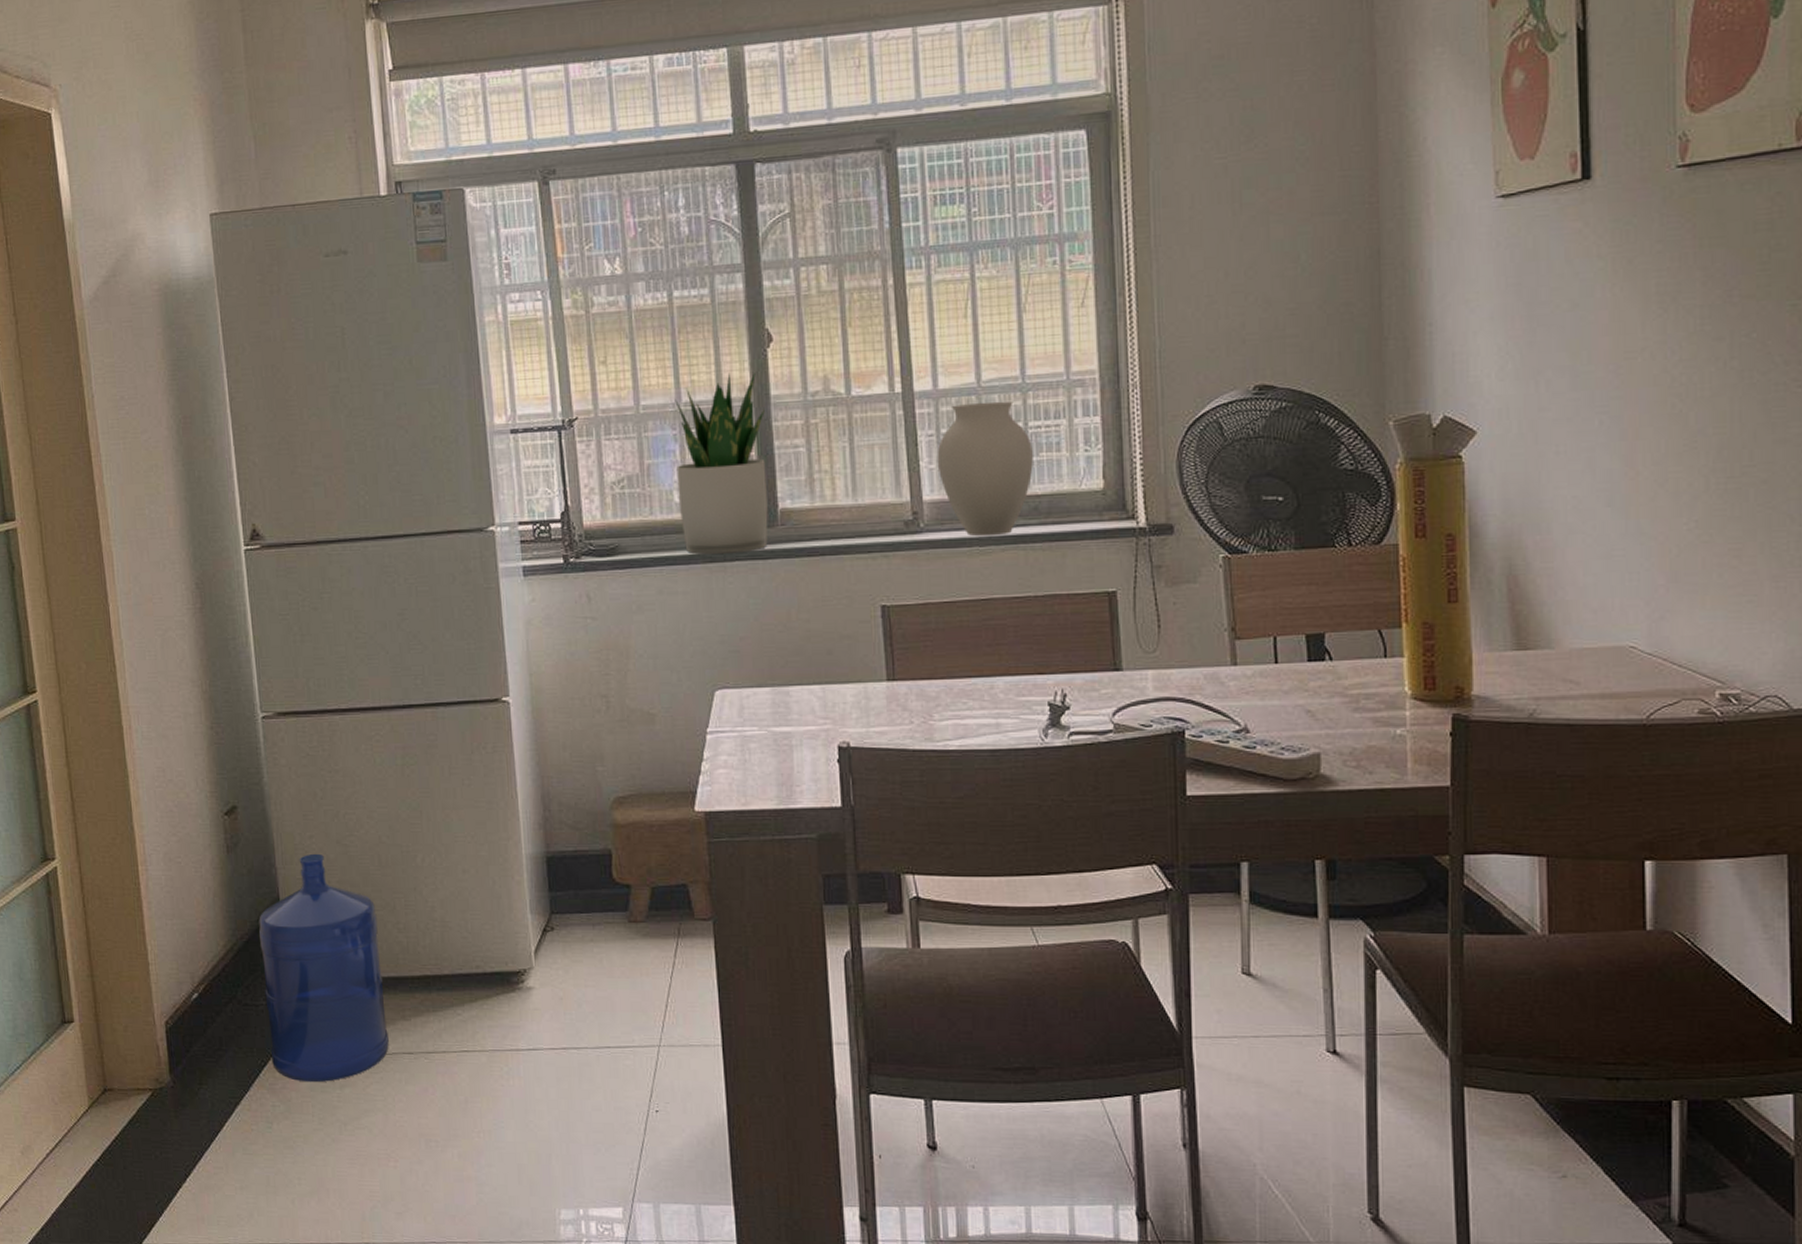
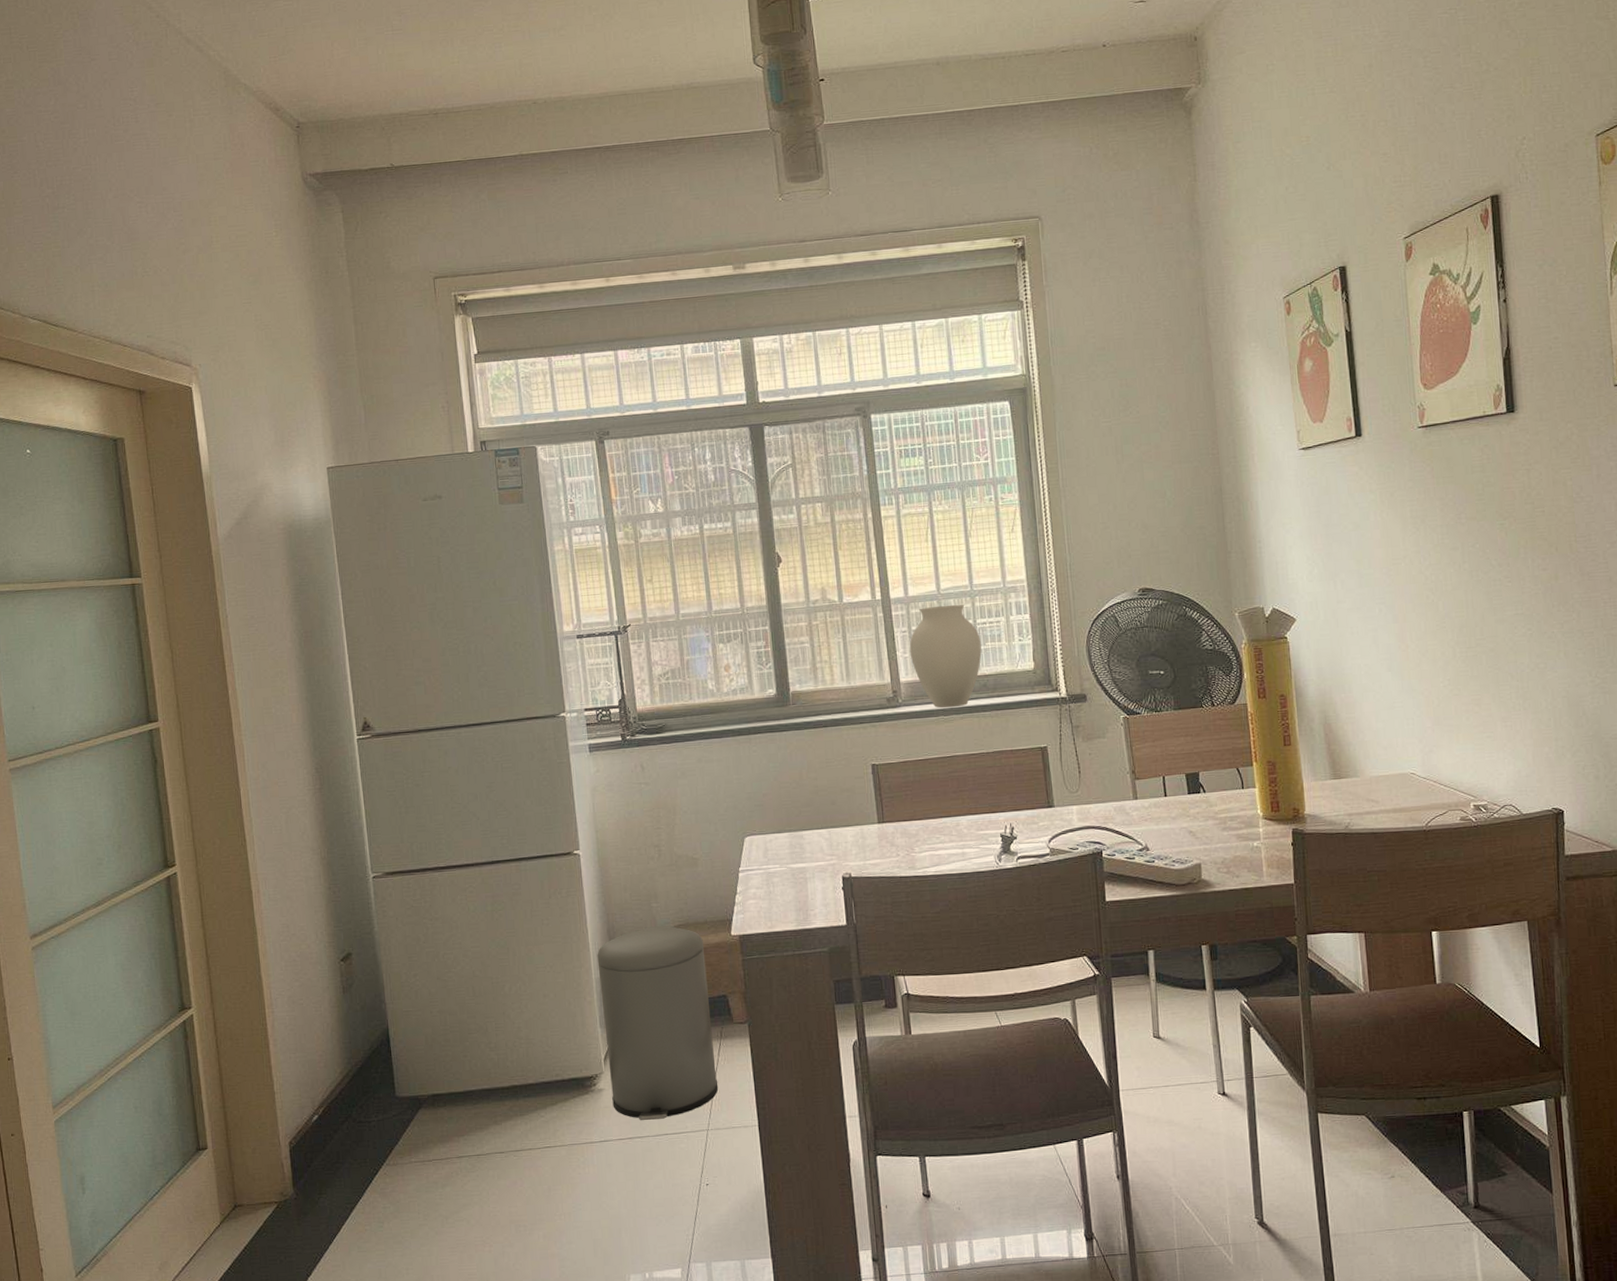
water jug: present [258,853,389,1083] -> none [370,989,484,1185]
pedal bin: none [528,795,674,1029] -> present [597,925,718,1121]
planter: present [675,373,768,556] -> none [707,587,783,730]

